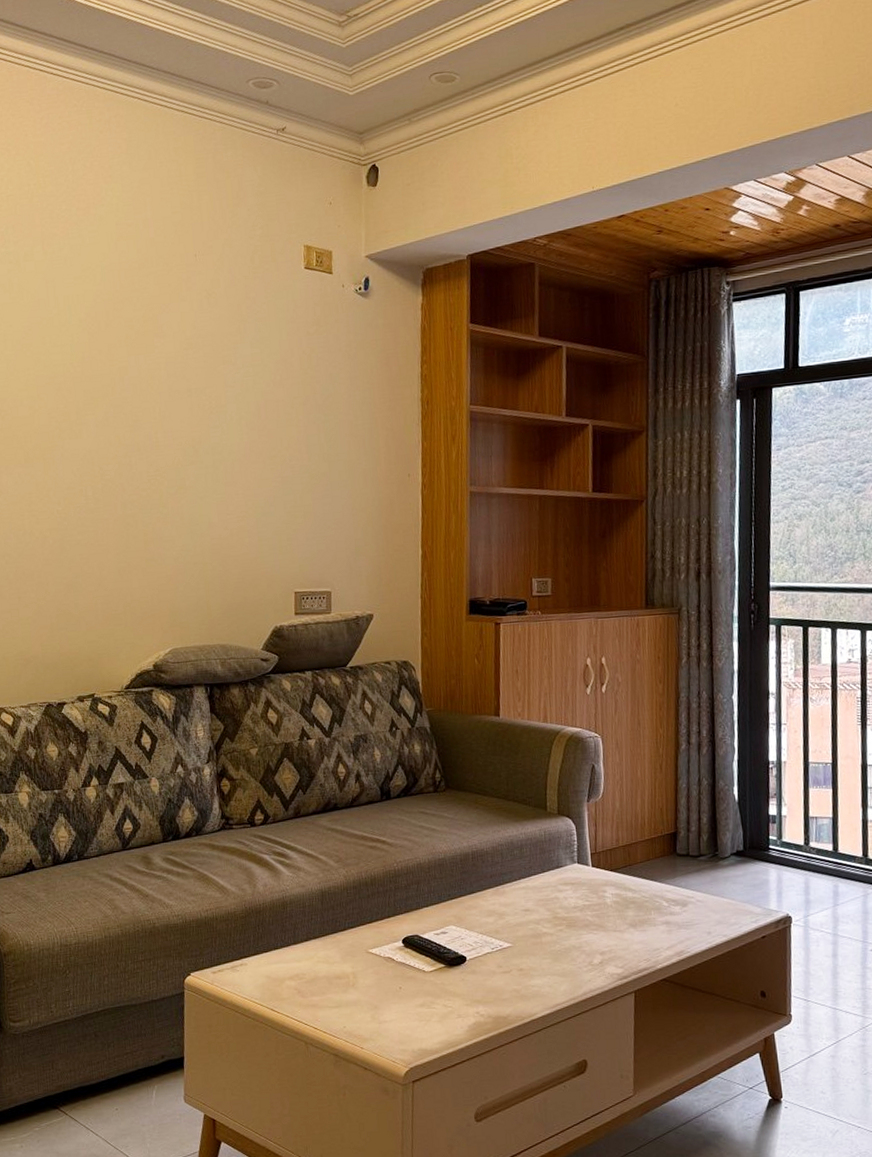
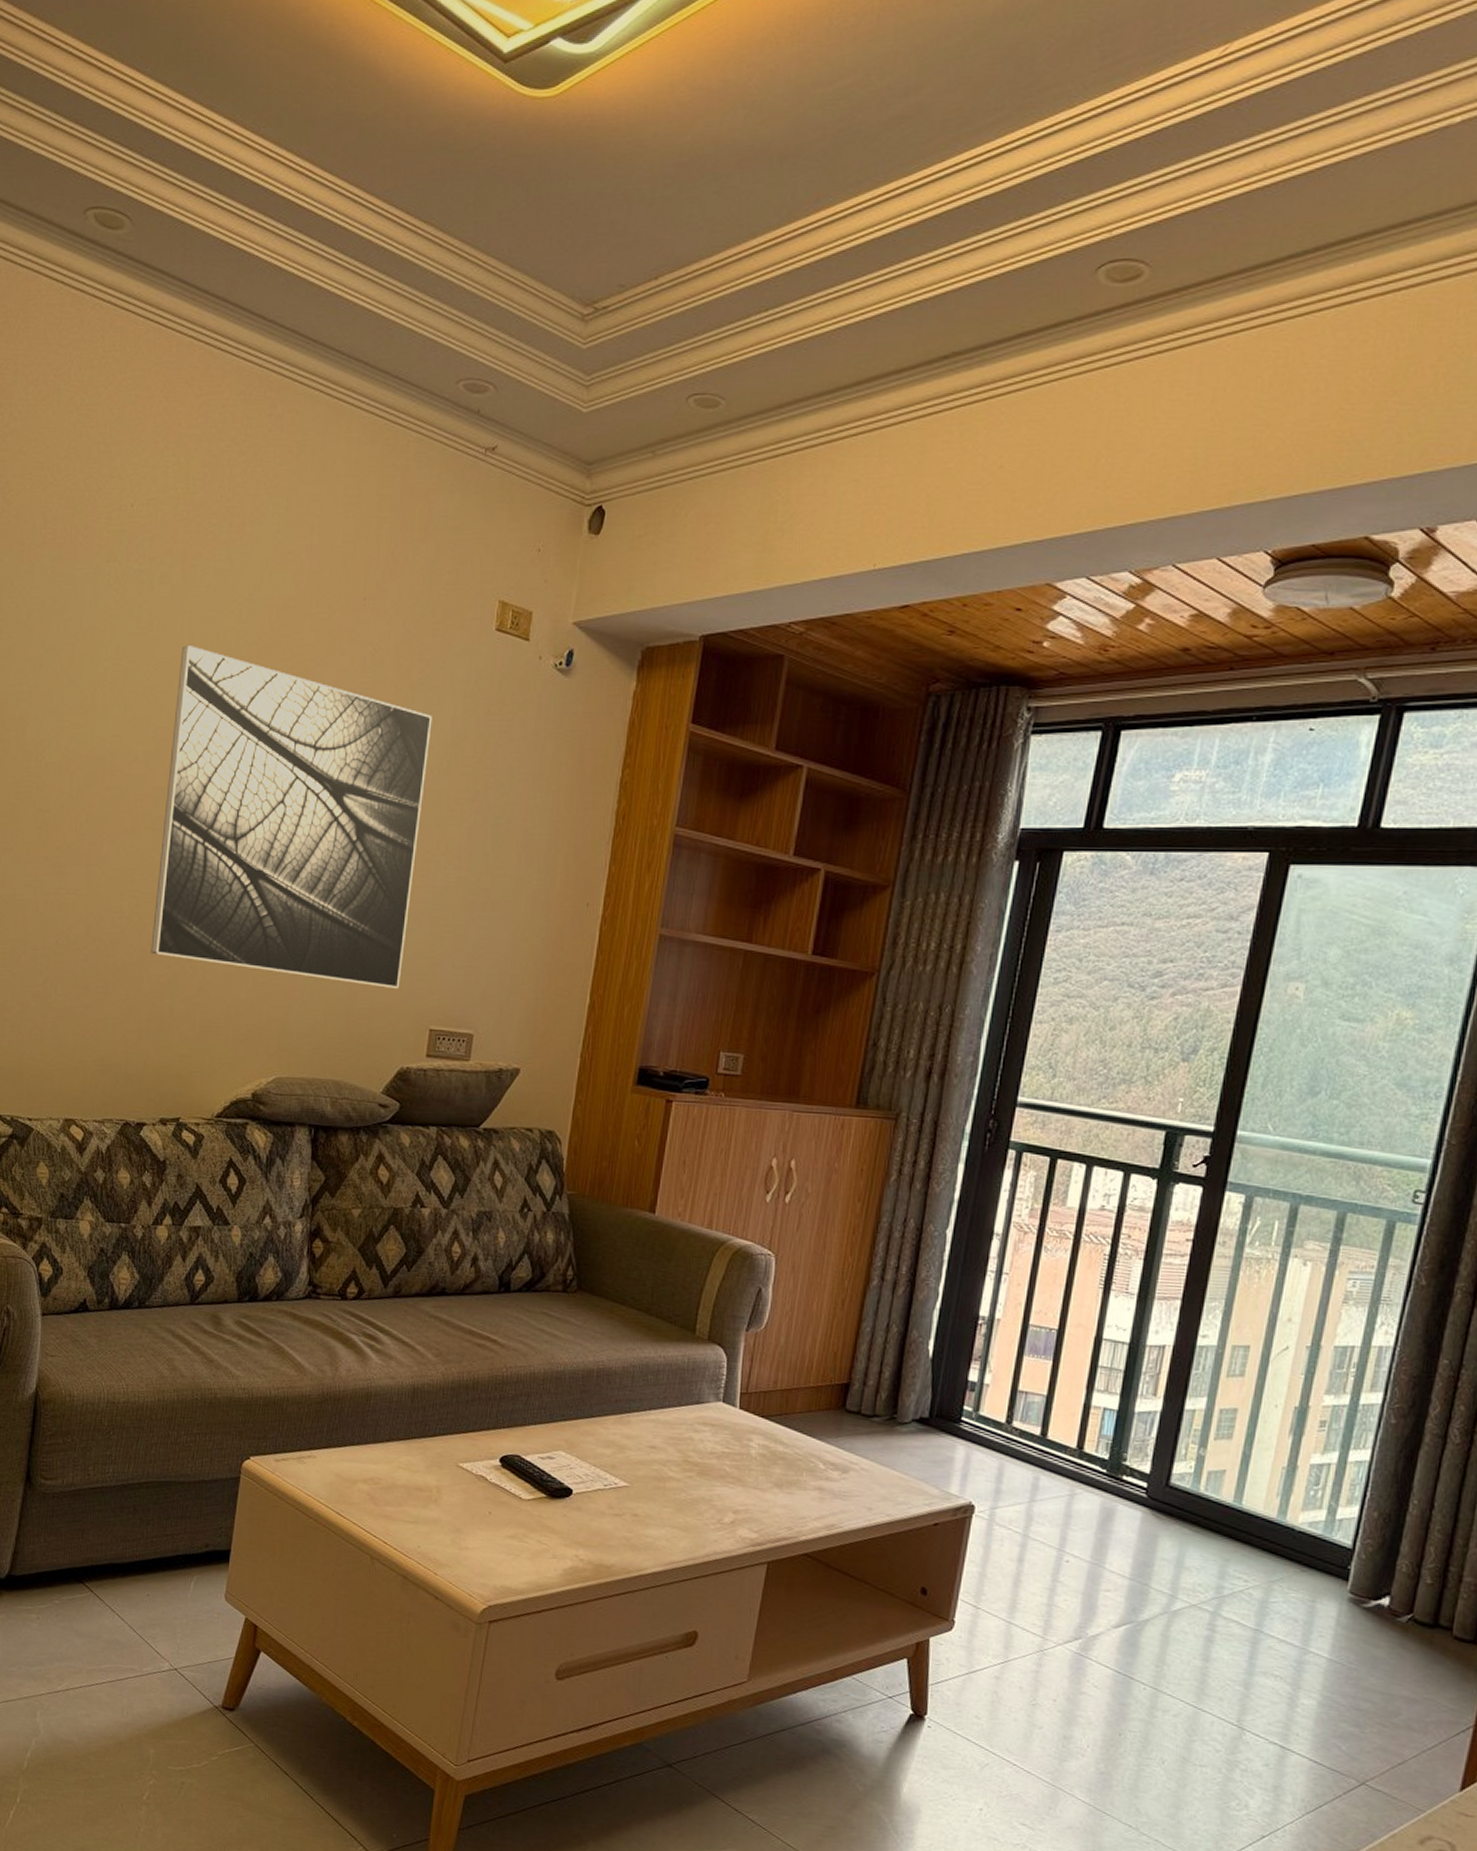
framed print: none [49,307,265,563] -> present [151,646,433,988]

